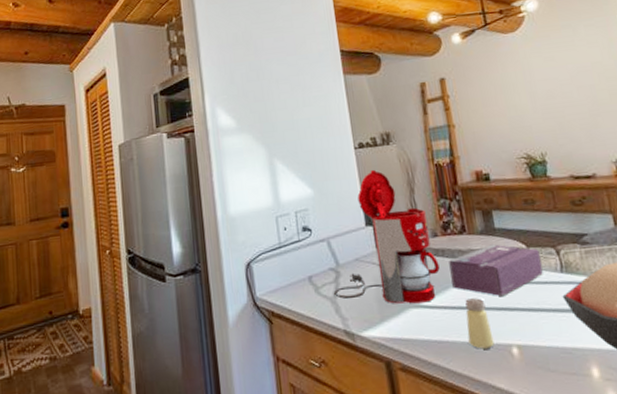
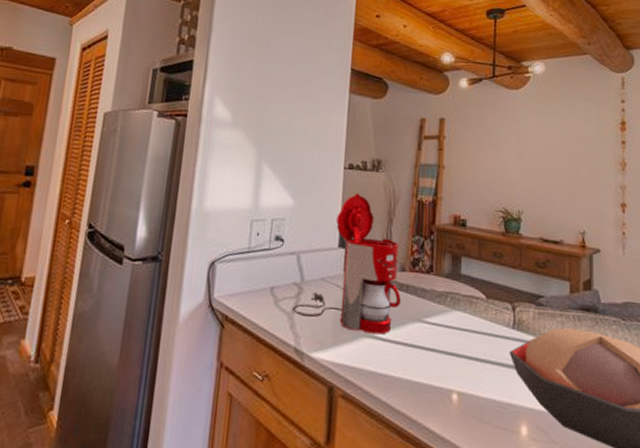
tissue box: present [449,244,543,296] -> none [409,289,497,341]
saltshaker: present [465,298,495,349] -> none [413,338,437,391]

